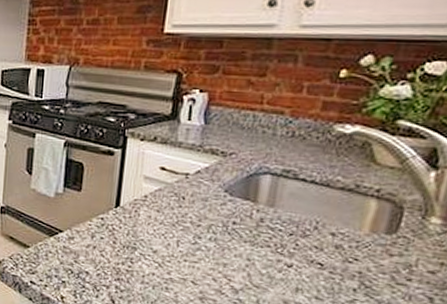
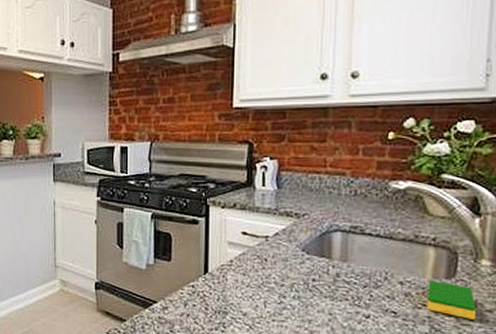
dish sponge: none [359,233,417,280] -> present [427,280,476,320]

